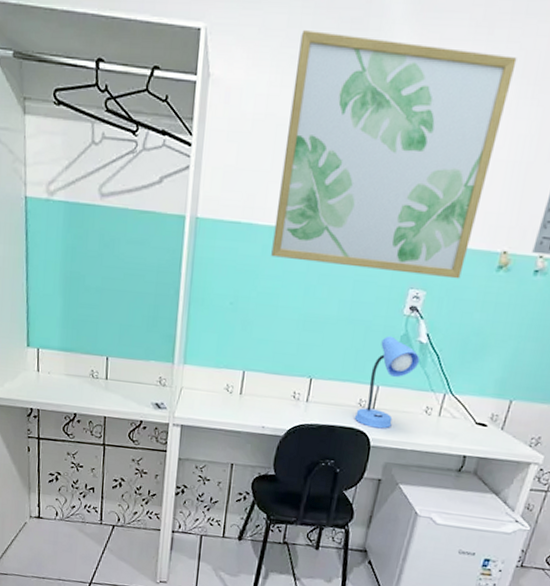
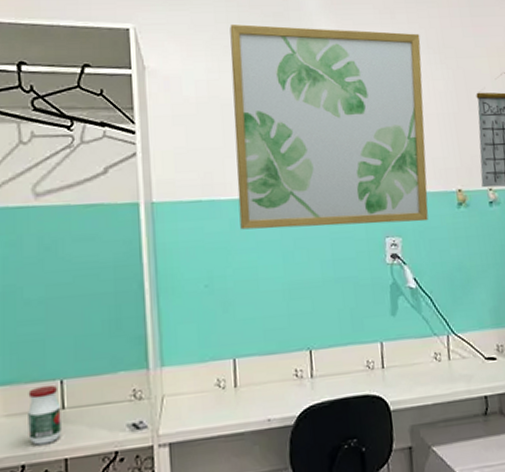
jar: none [80,358,105,403] -> present [28,384,61,446]
desk lamp: present [354,336,420,429] -> none [365,287,415,390]

